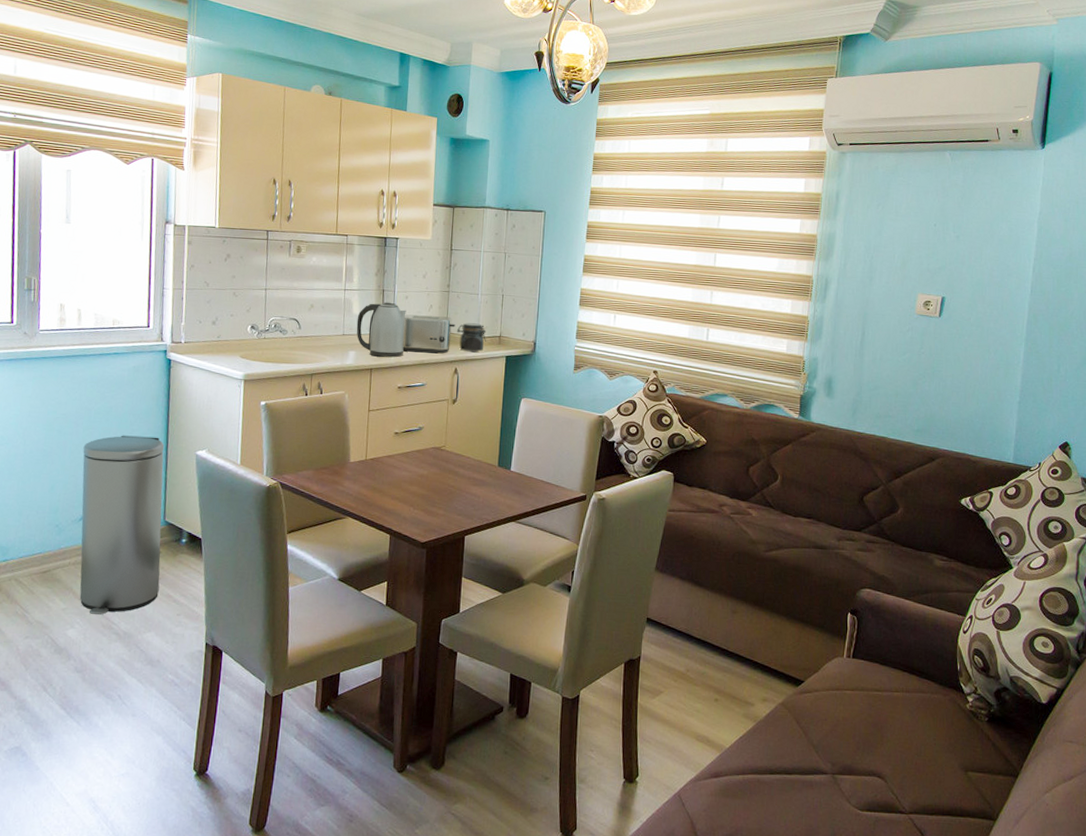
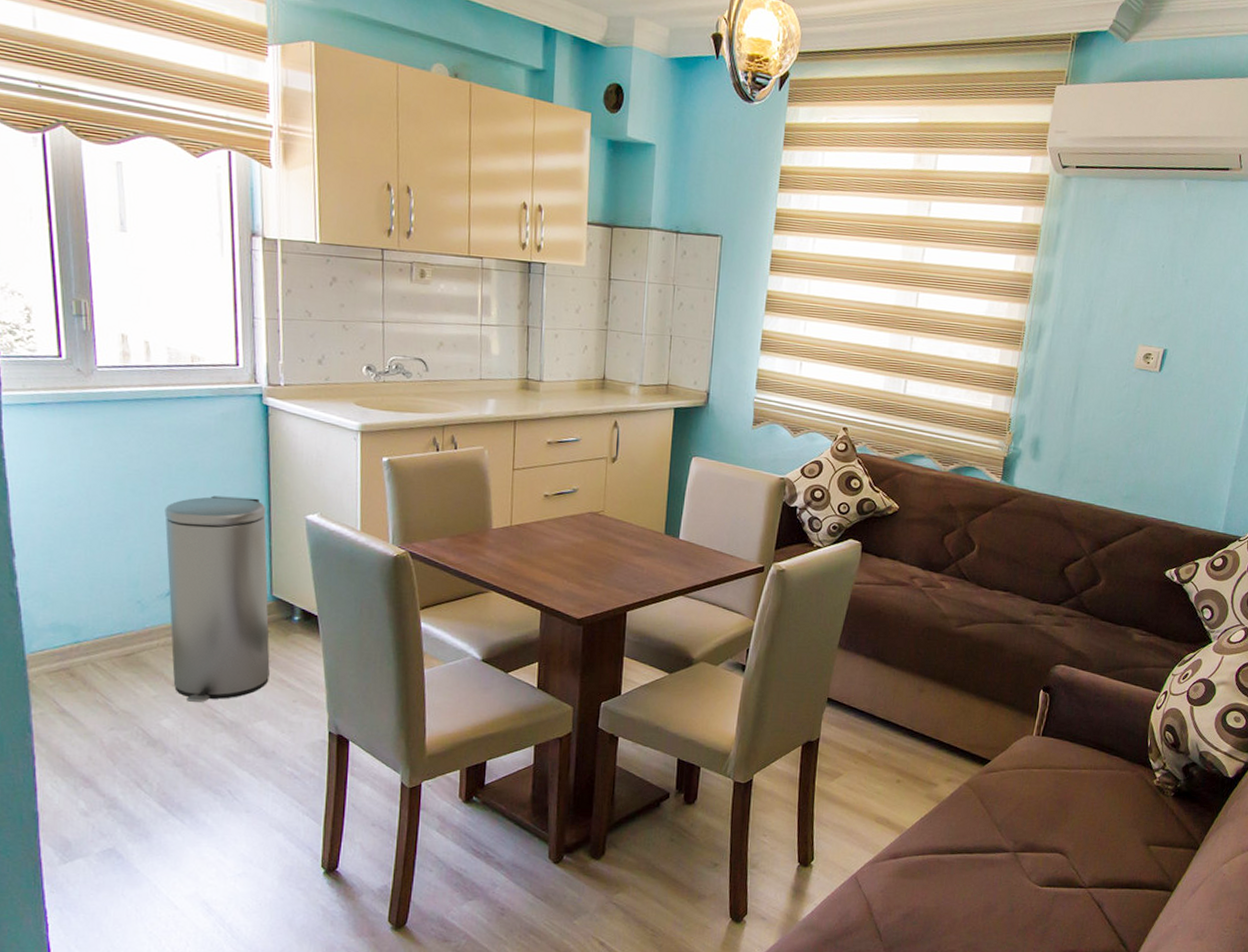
kettle: present [356,302,406,358] -> none [496,340,556,408]
toaster: present [402,314,455,354] -> none [552,356,615,404]
jar: present [457,322,487,353] -> none [617,367,652,403]

